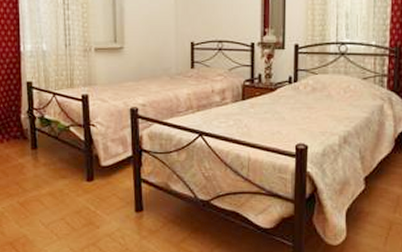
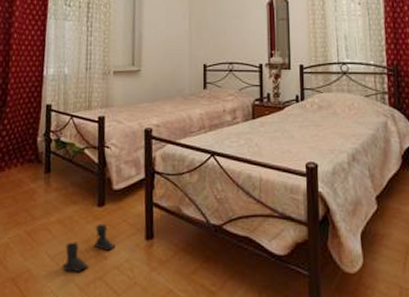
boots: none [57,197,107,239] -> present [63,223,116,272]

